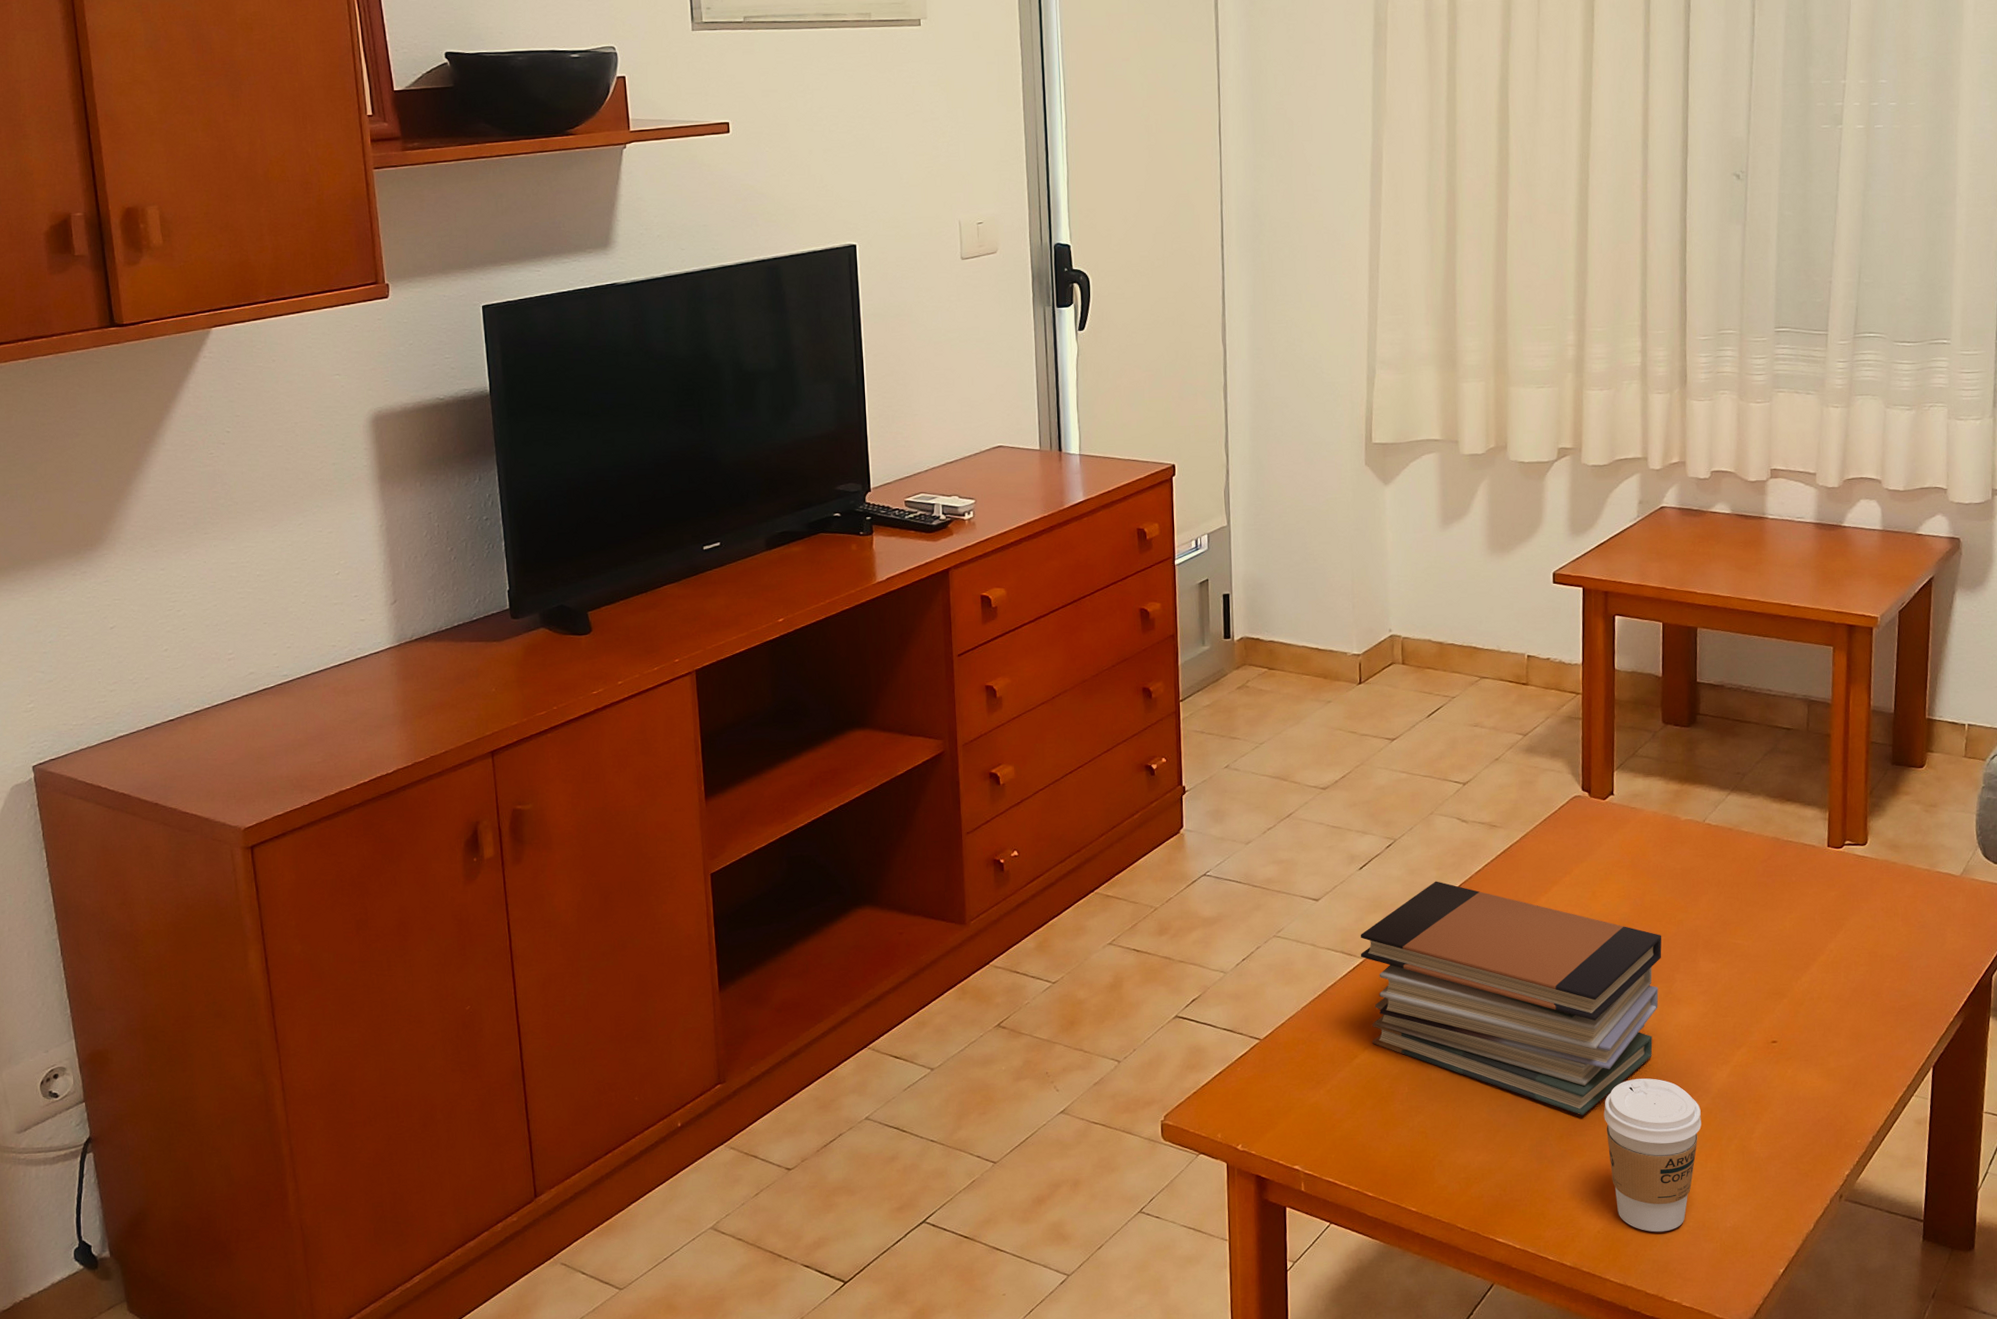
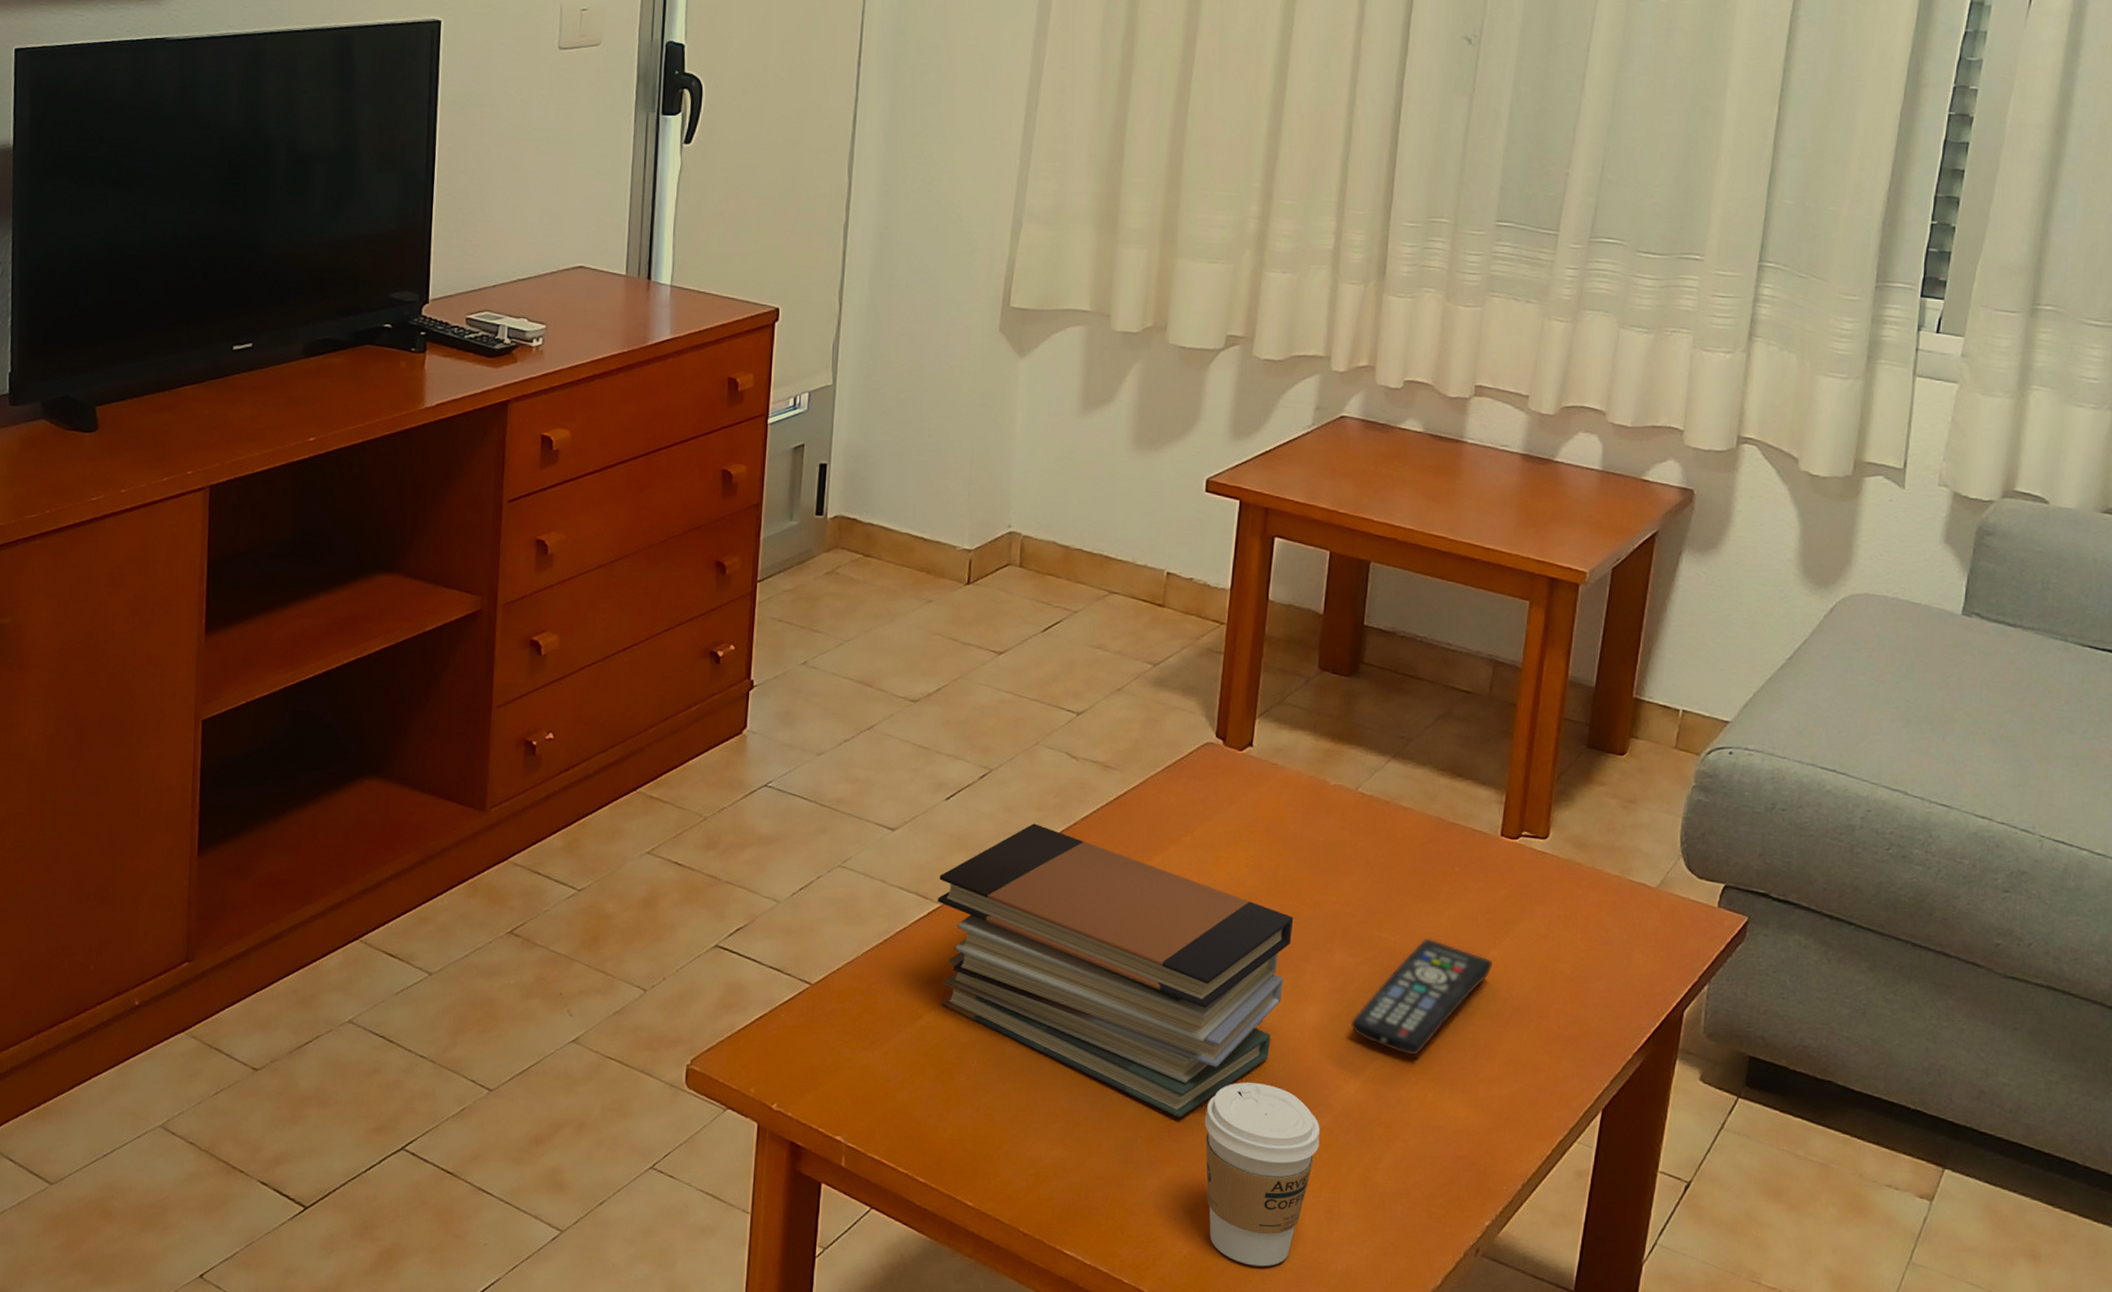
remote control: none [1717,939,1832,1040] -> present [1350,938,1494,1056]

